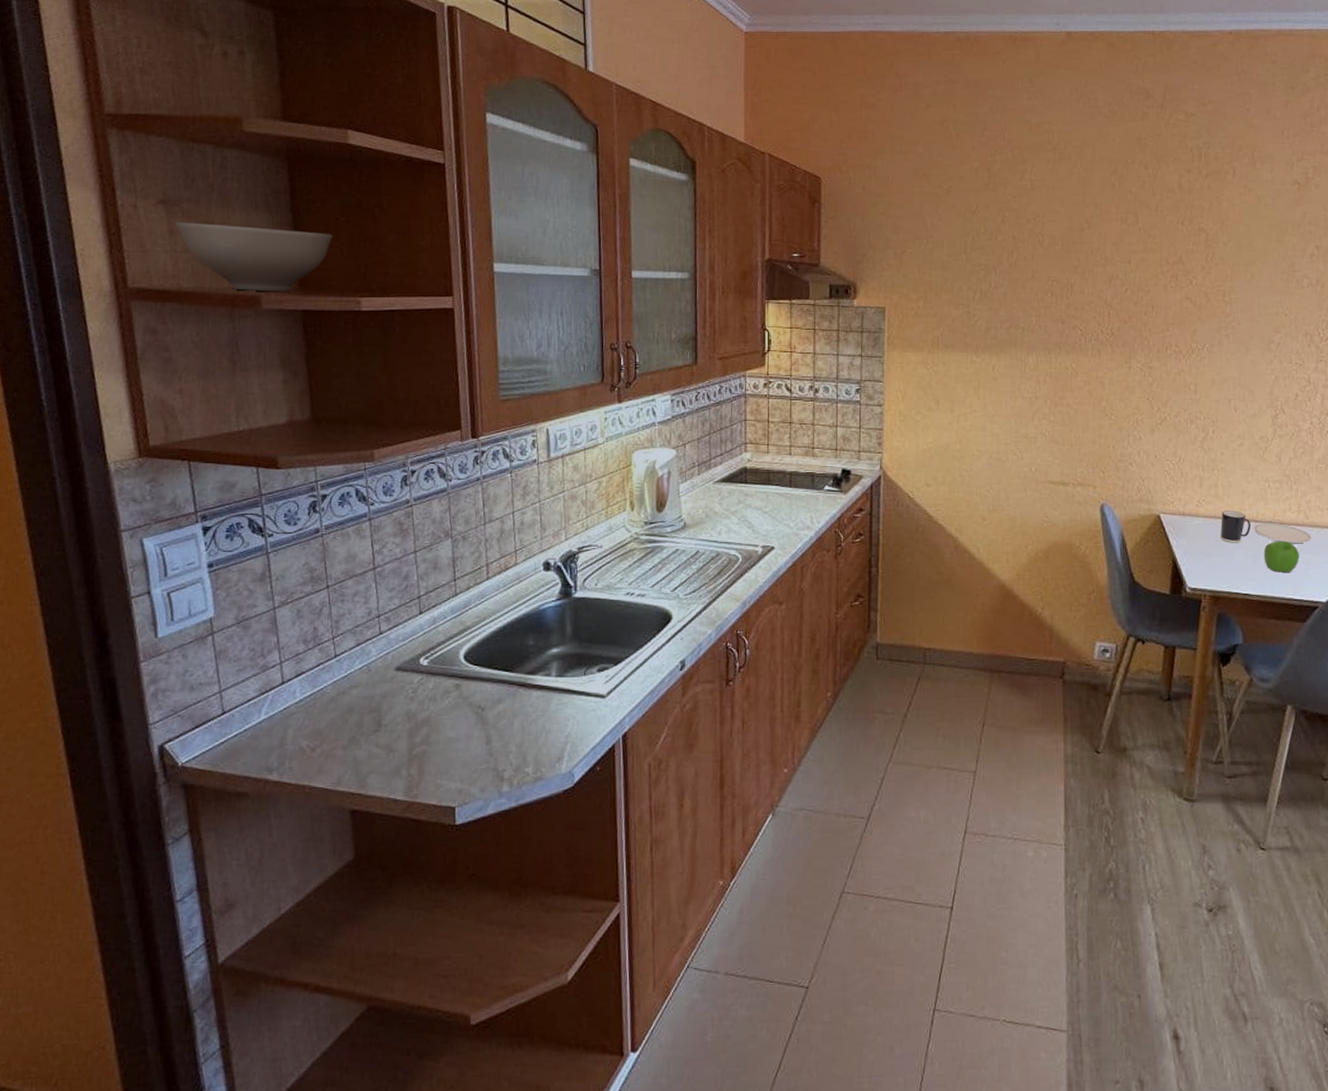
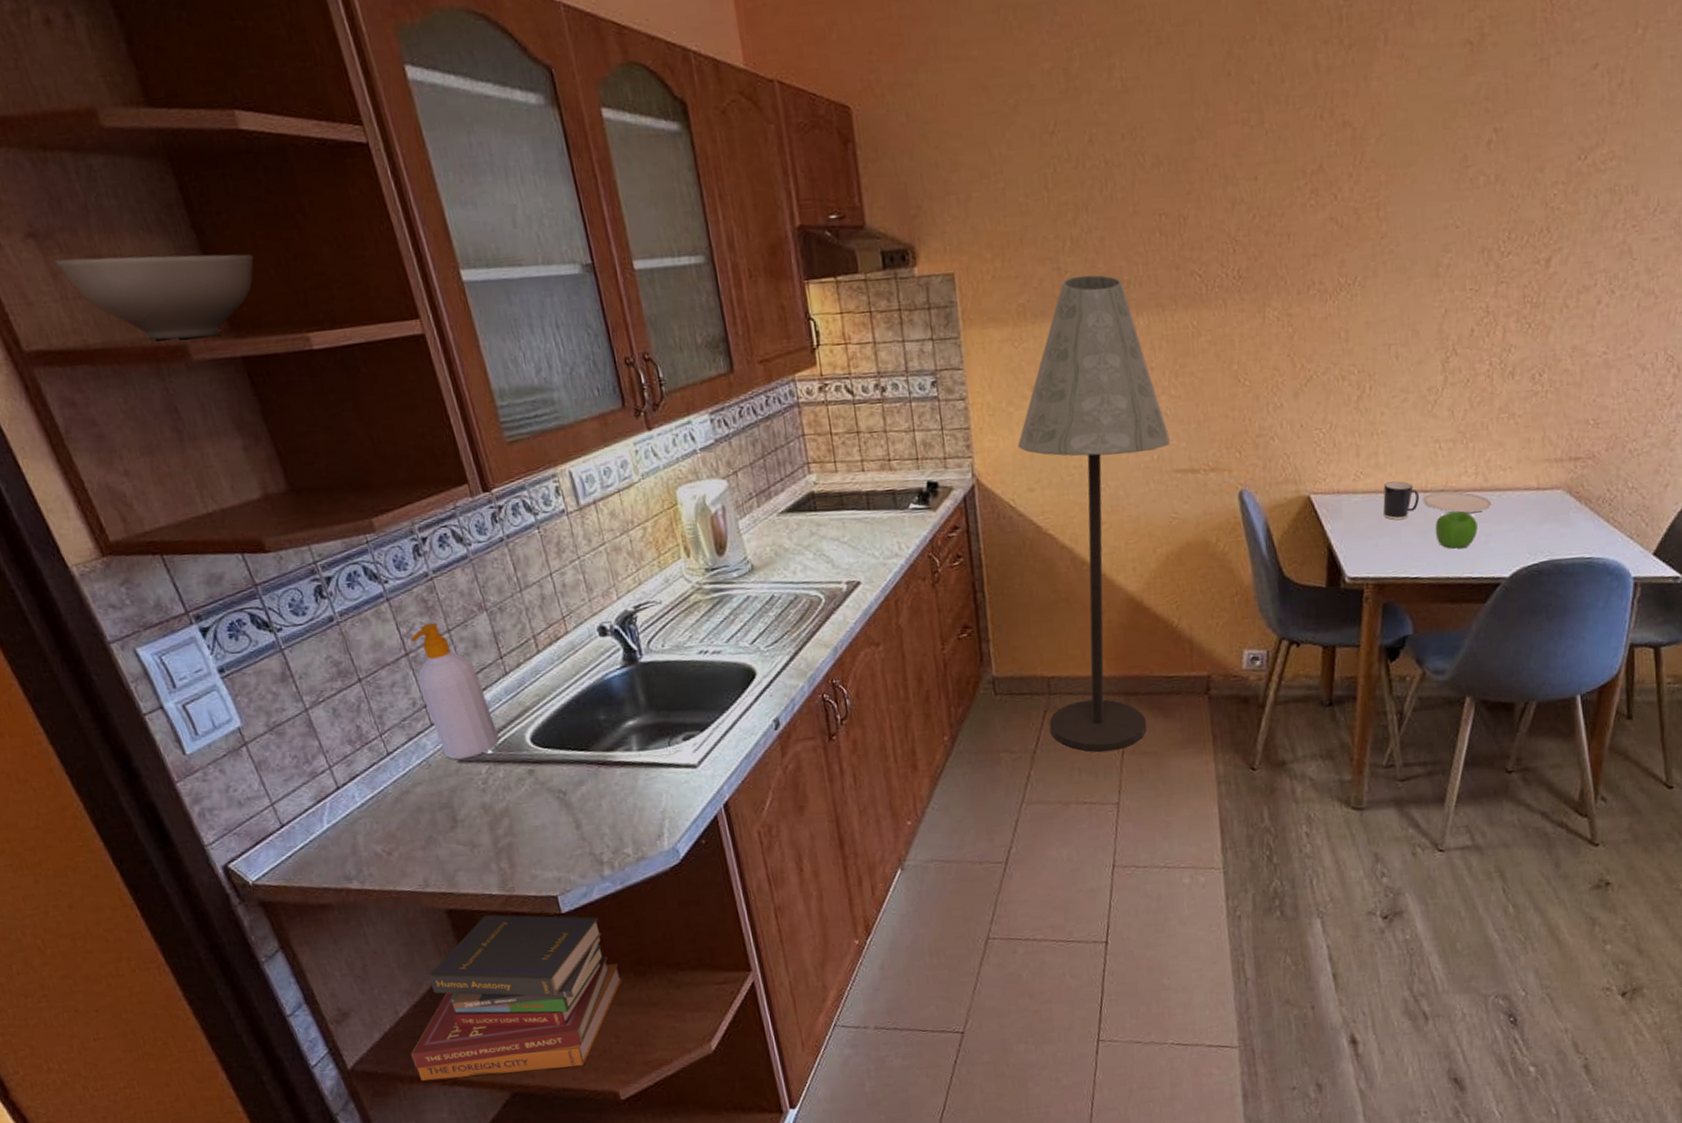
books: none [282,818,498,985] -> present [411,914,623,1082]
soap bottle: none [377,543,437,668] -> present [411,622,499,760]
floor lamp: none [920,320,1047,722] -> present [1017,275,1171,752]

